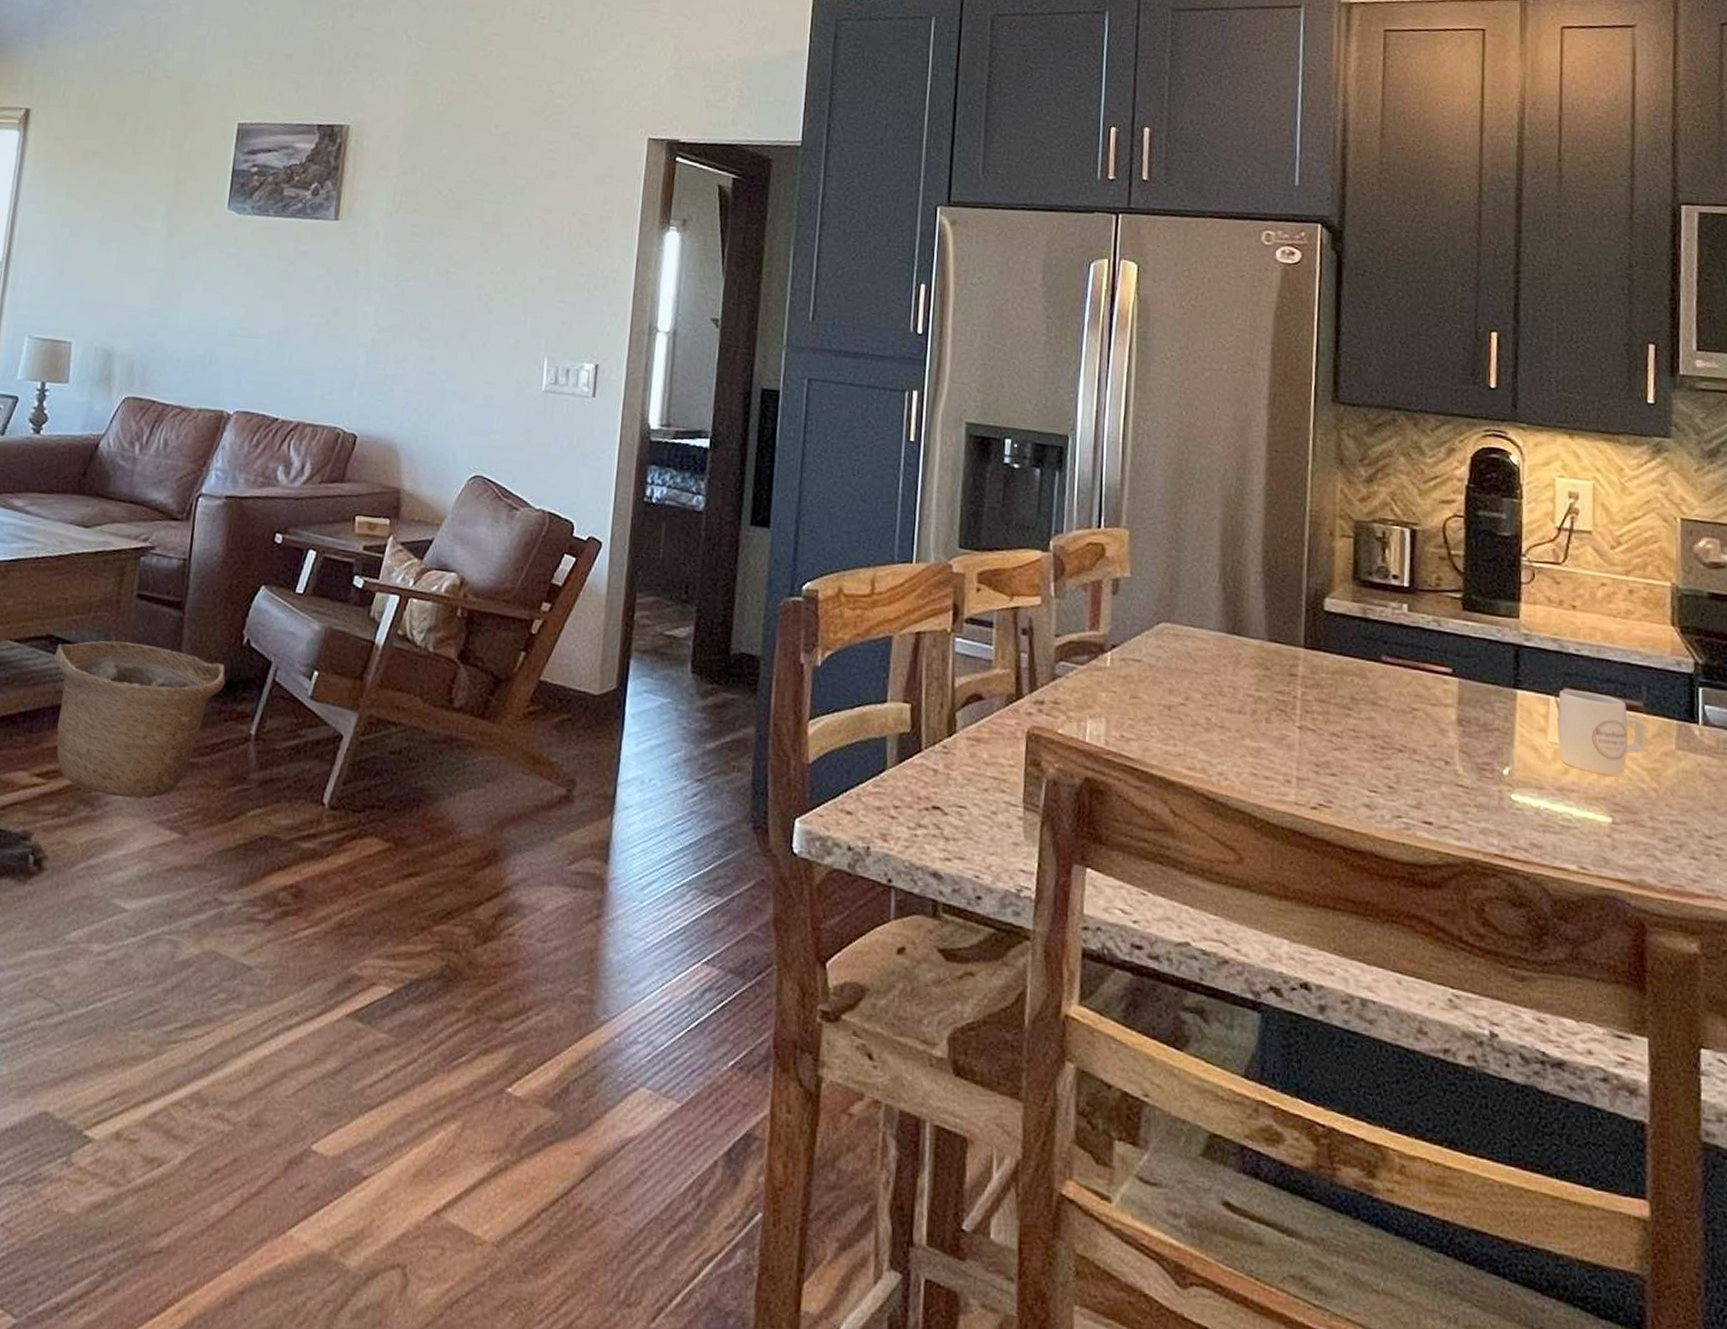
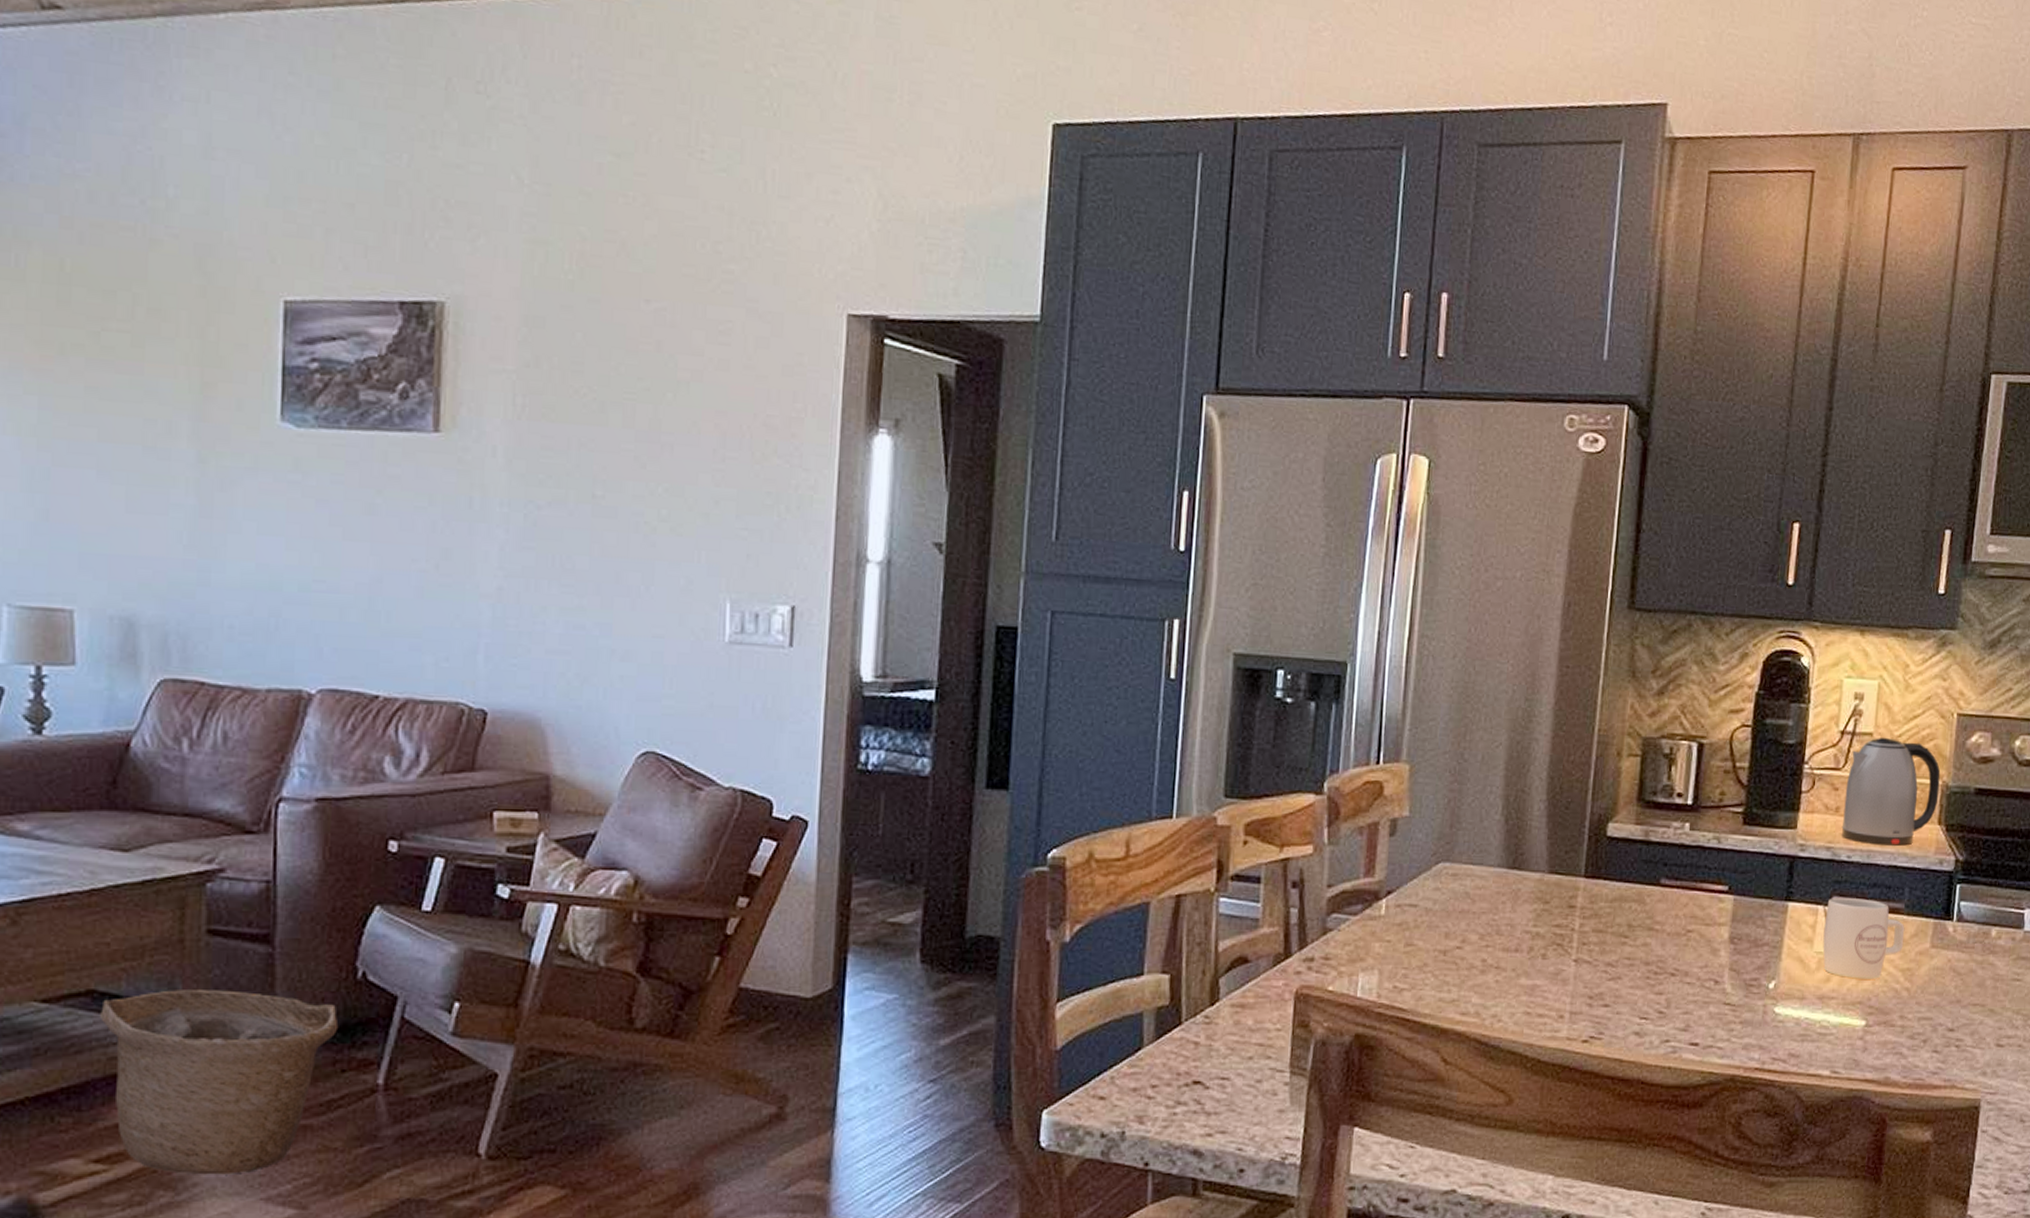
kettle: none [1567,535,1669,645] -> present [1841,737,1941,847]

